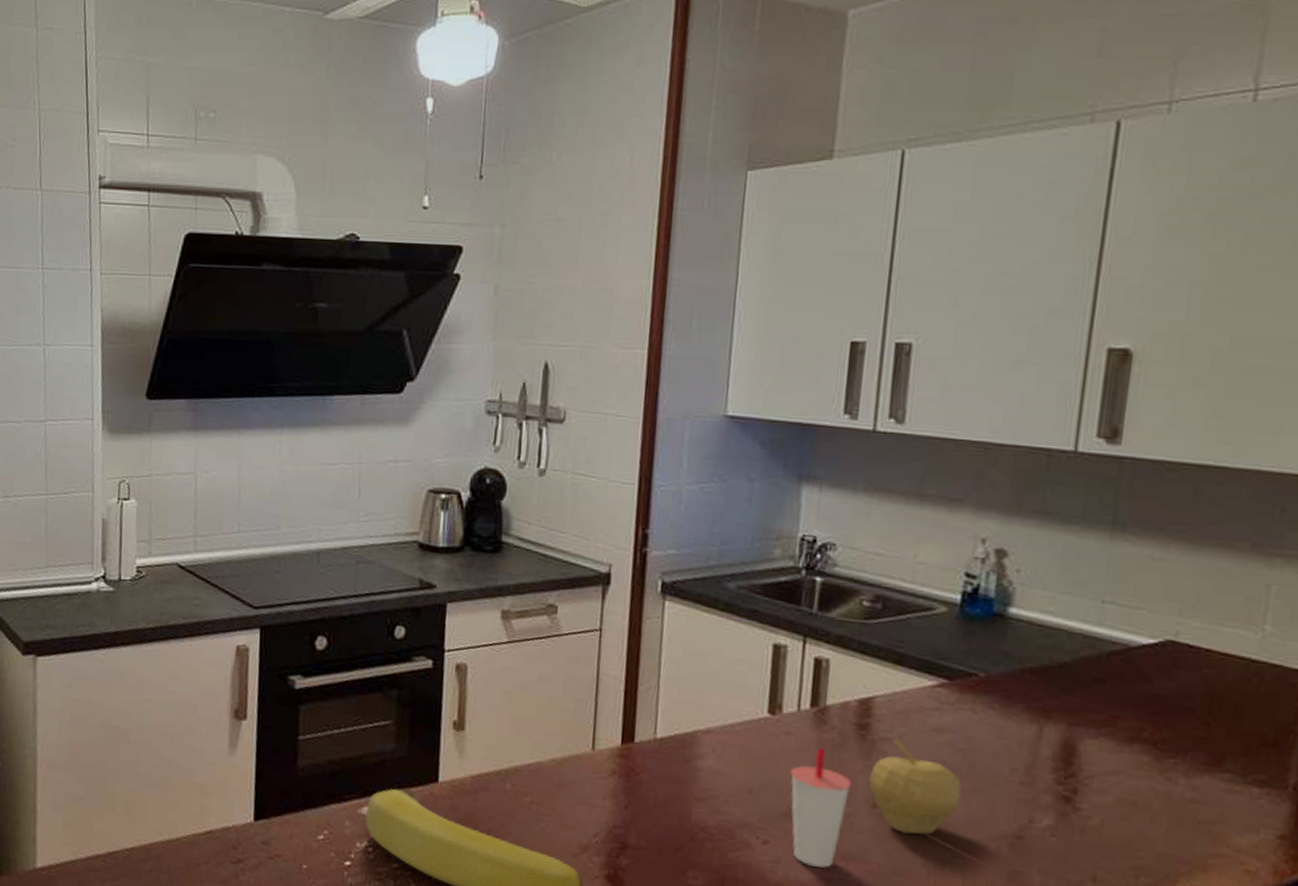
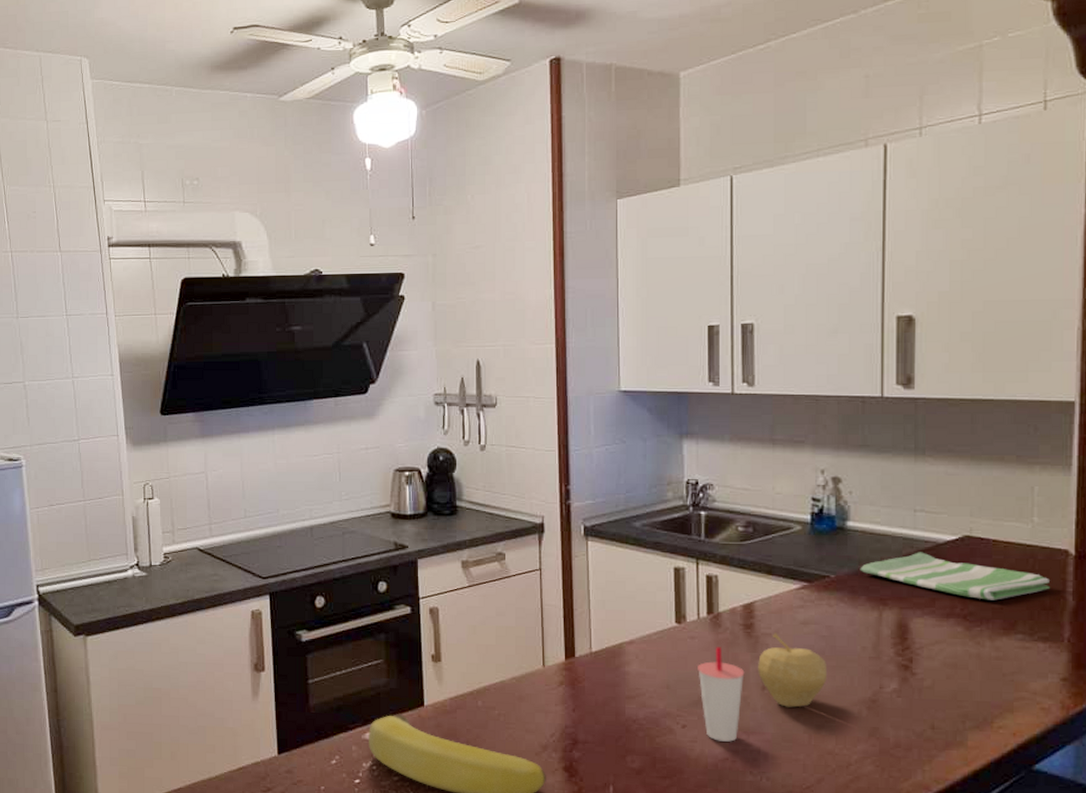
dish towel: none [1019,655,1278,727] -> present [860,552,1051,601]

